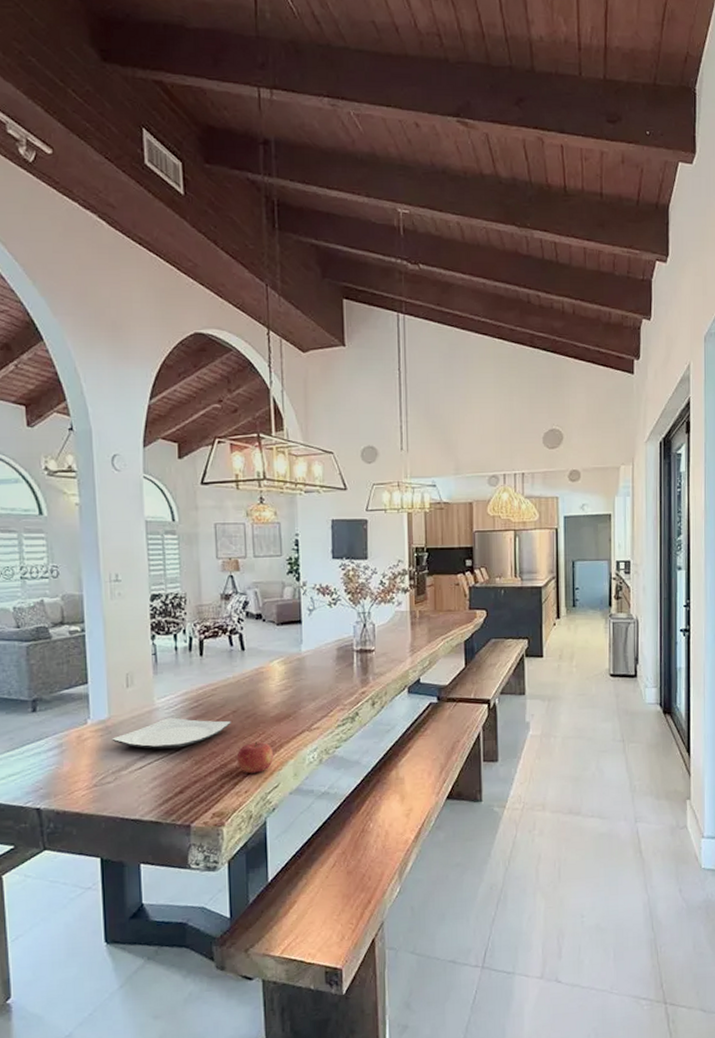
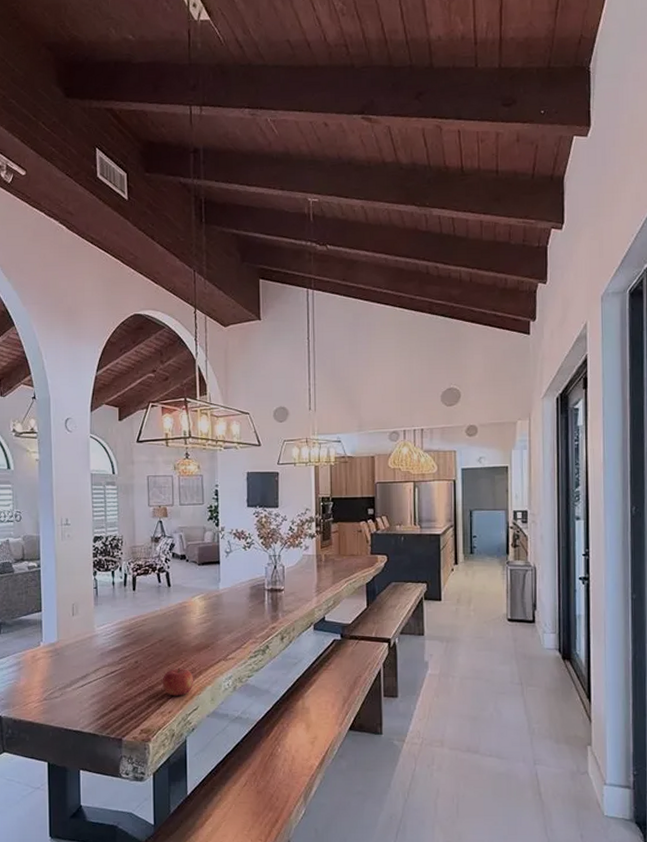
plate: present [112,717,231,749] -> none [59,643,158,670]

